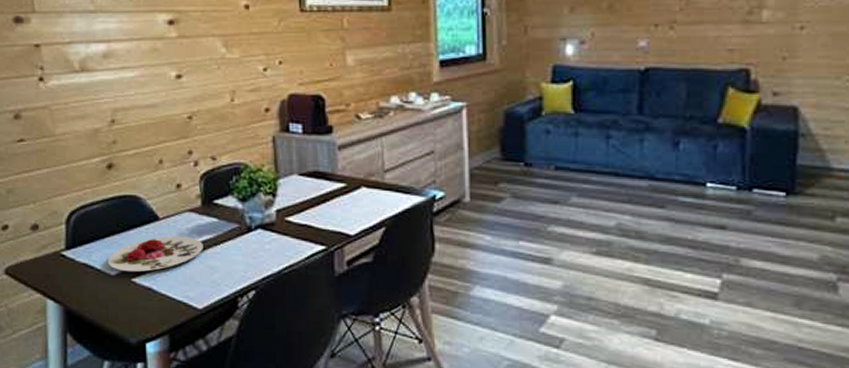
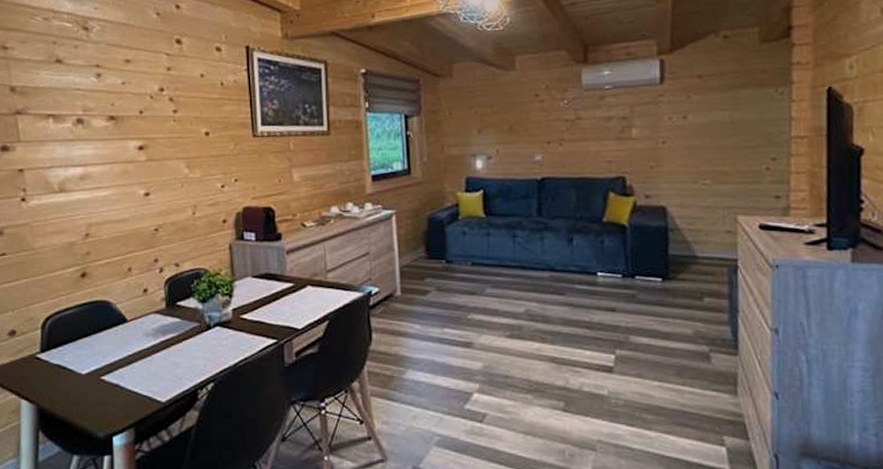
plate: present [108,236,203,272] -> none [79,336,167,371]

